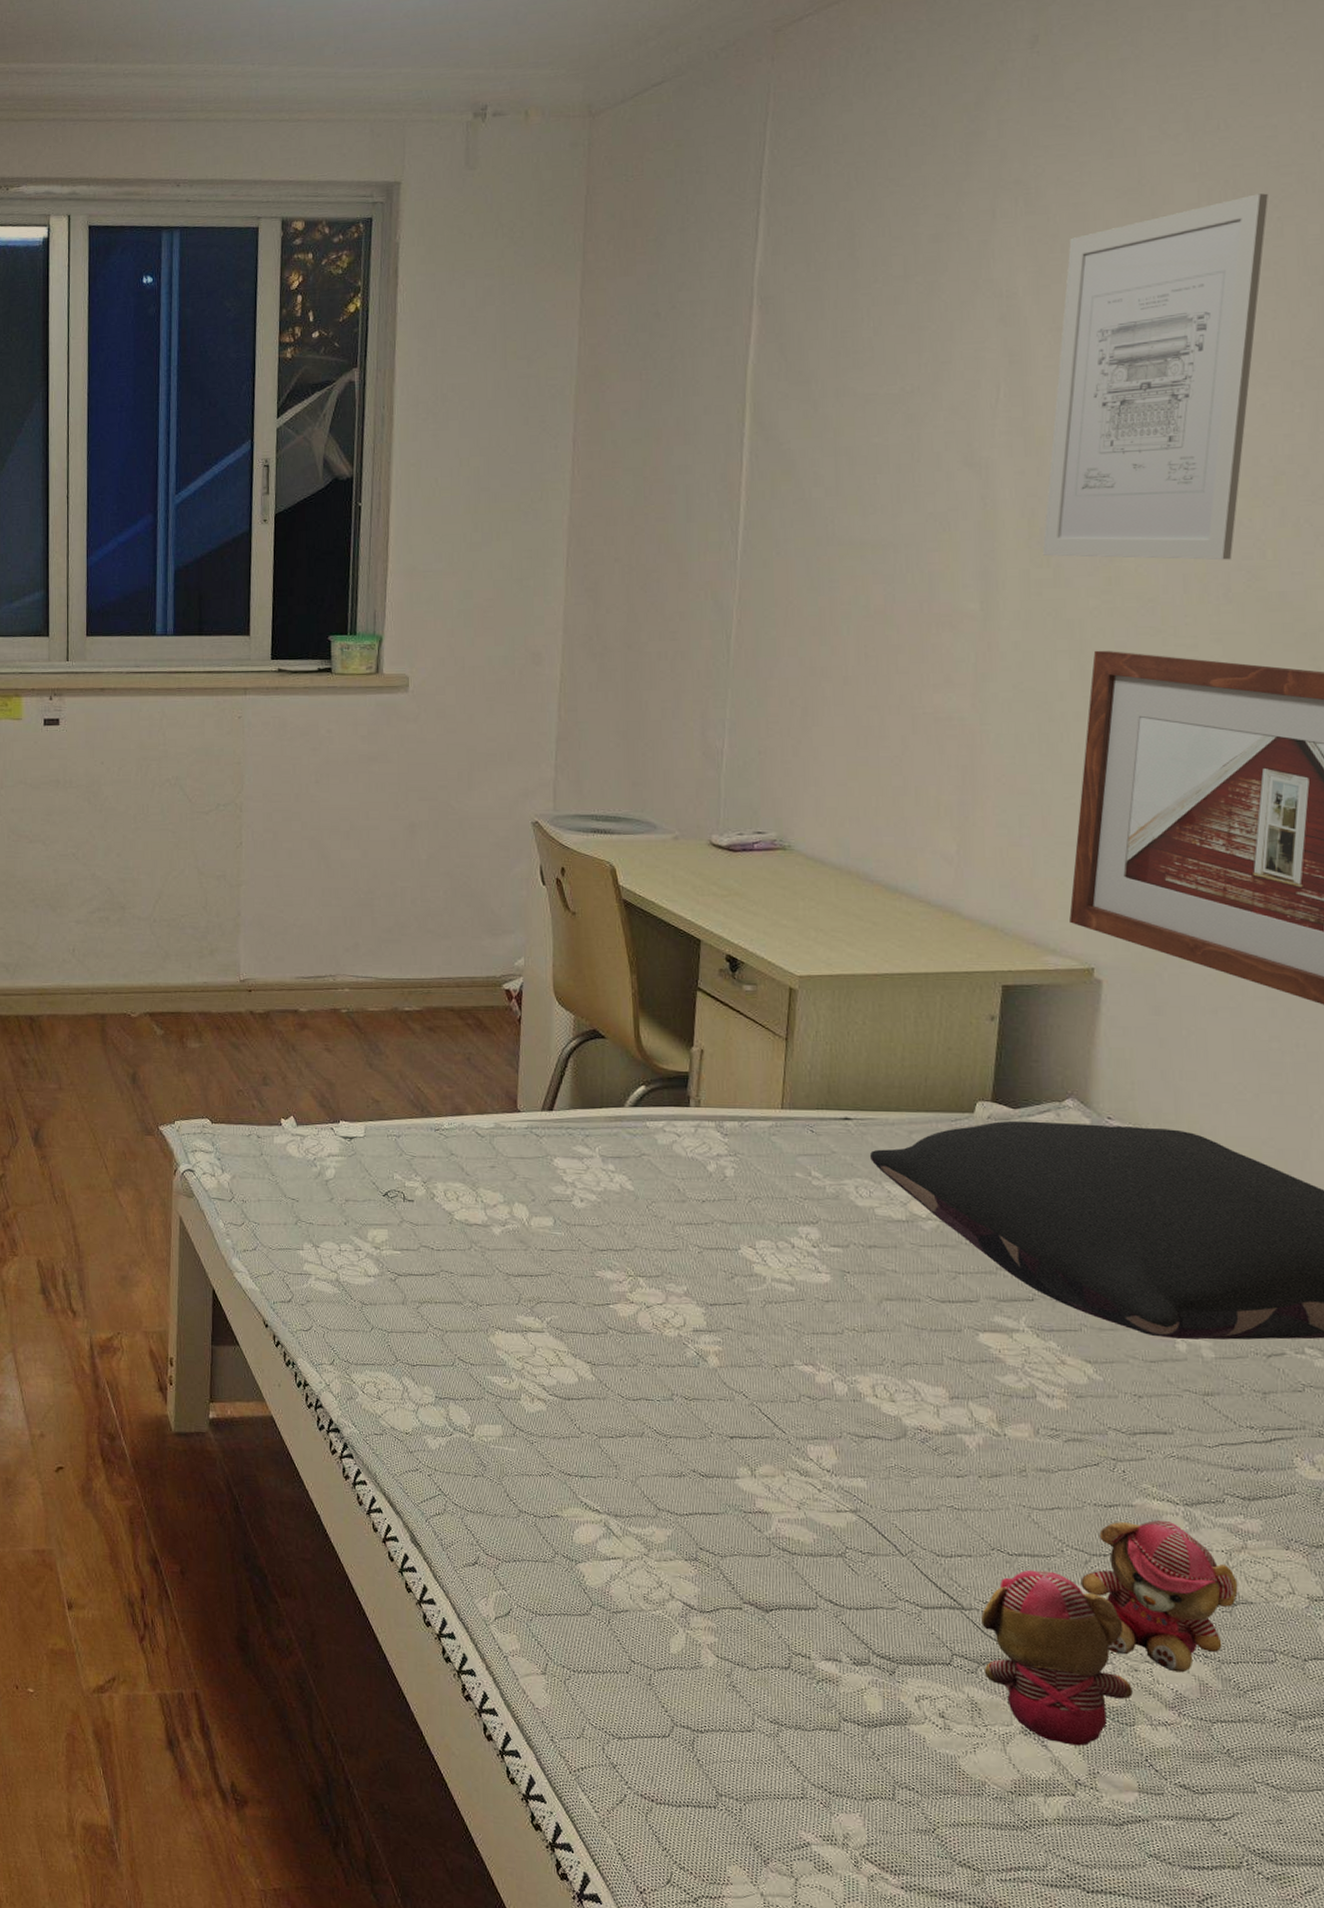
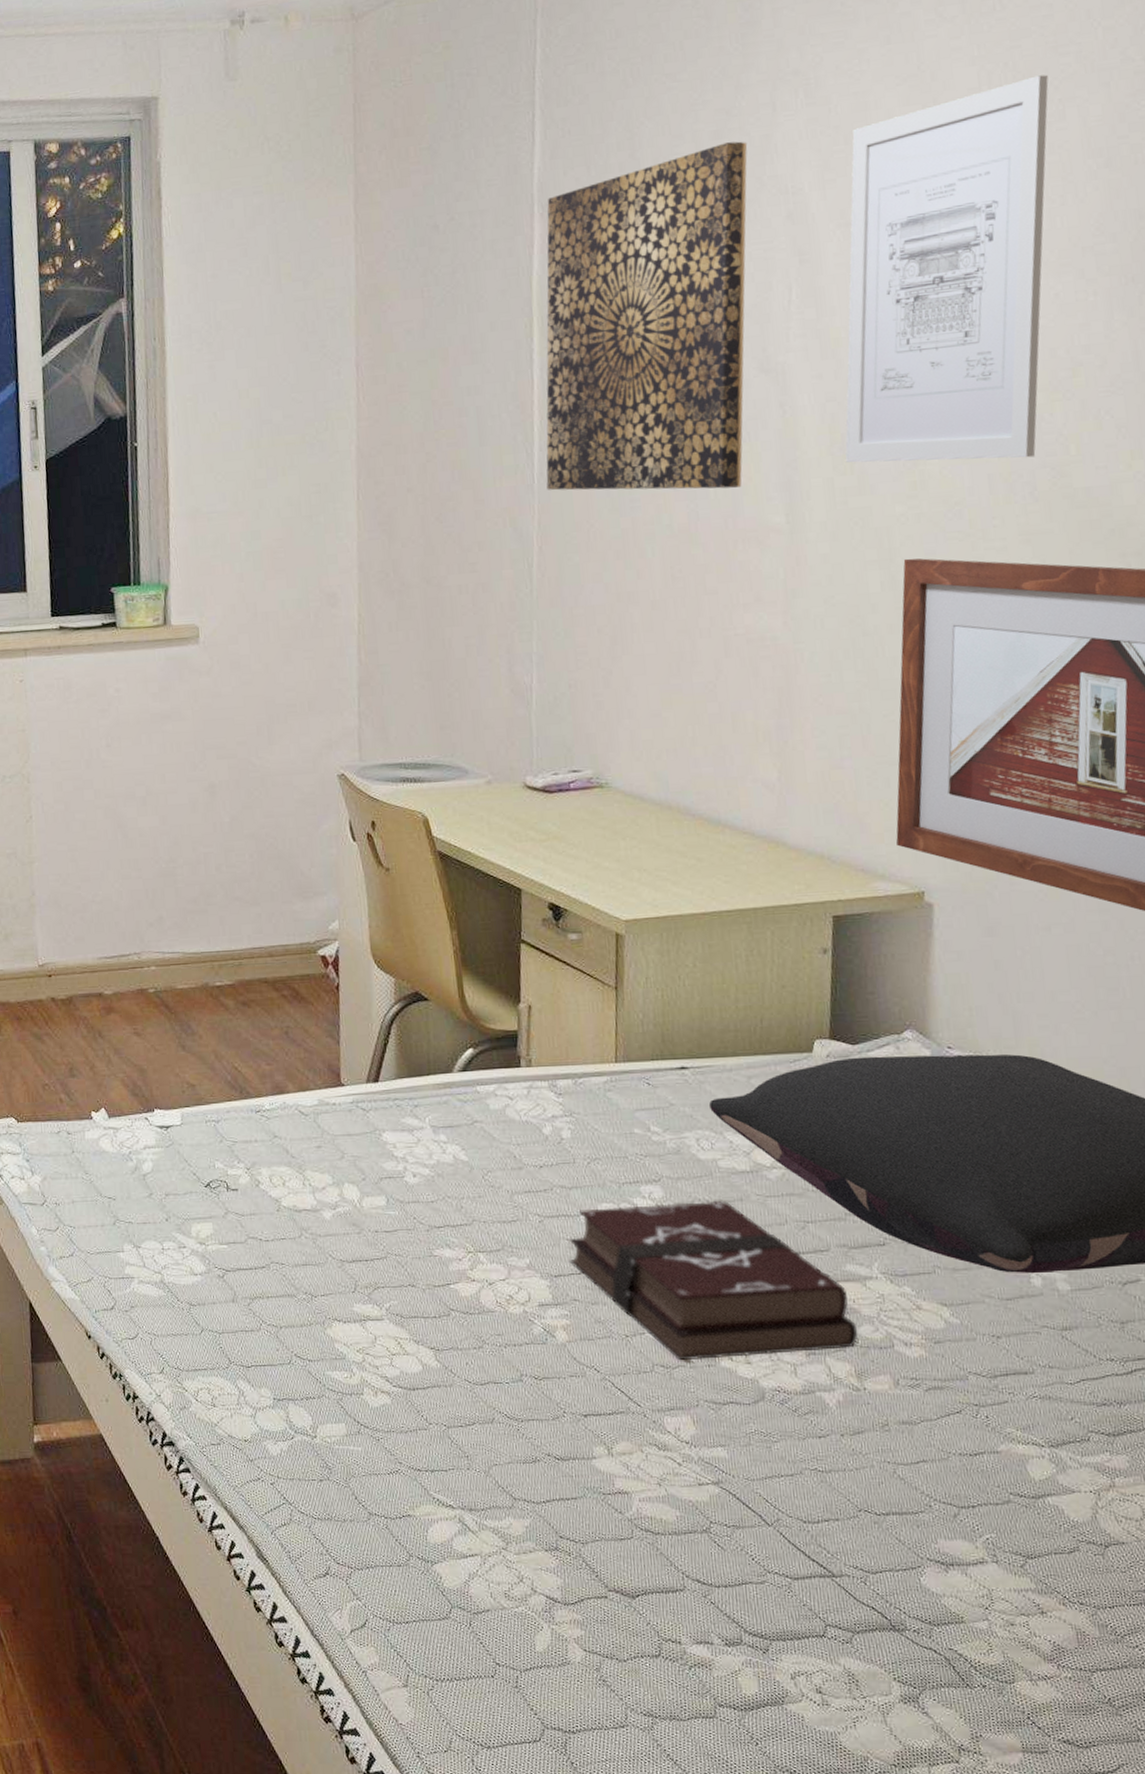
hardback book: none [725,1244,1002,1396] -> present [569,1201,858,1361]
wall art: none [749,245,965,574] -> present [546,141,748,491]
stuffed animal: present [981,1519,1238,1746] -> none [853,1464,1109,1710]

